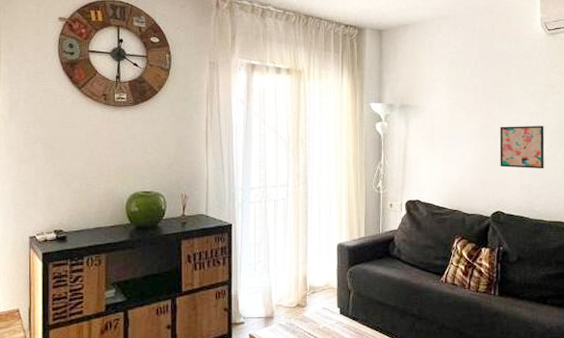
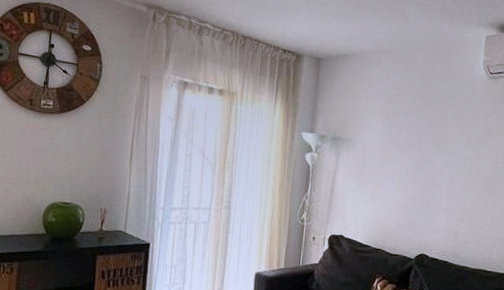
wall art: present [499,126,545,169] -> none [428,167,477,215]

